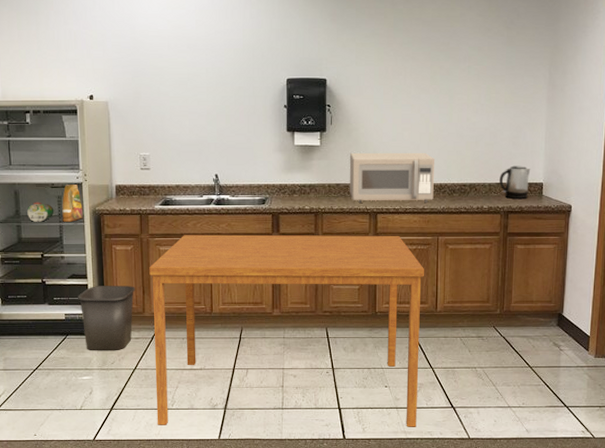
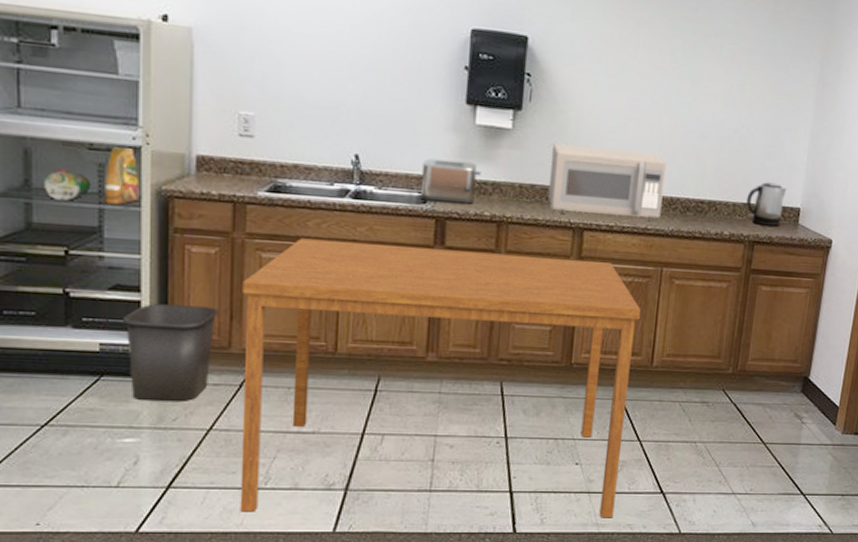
toaster: none [260,172,301,202] -> present [420,158,481,204]

